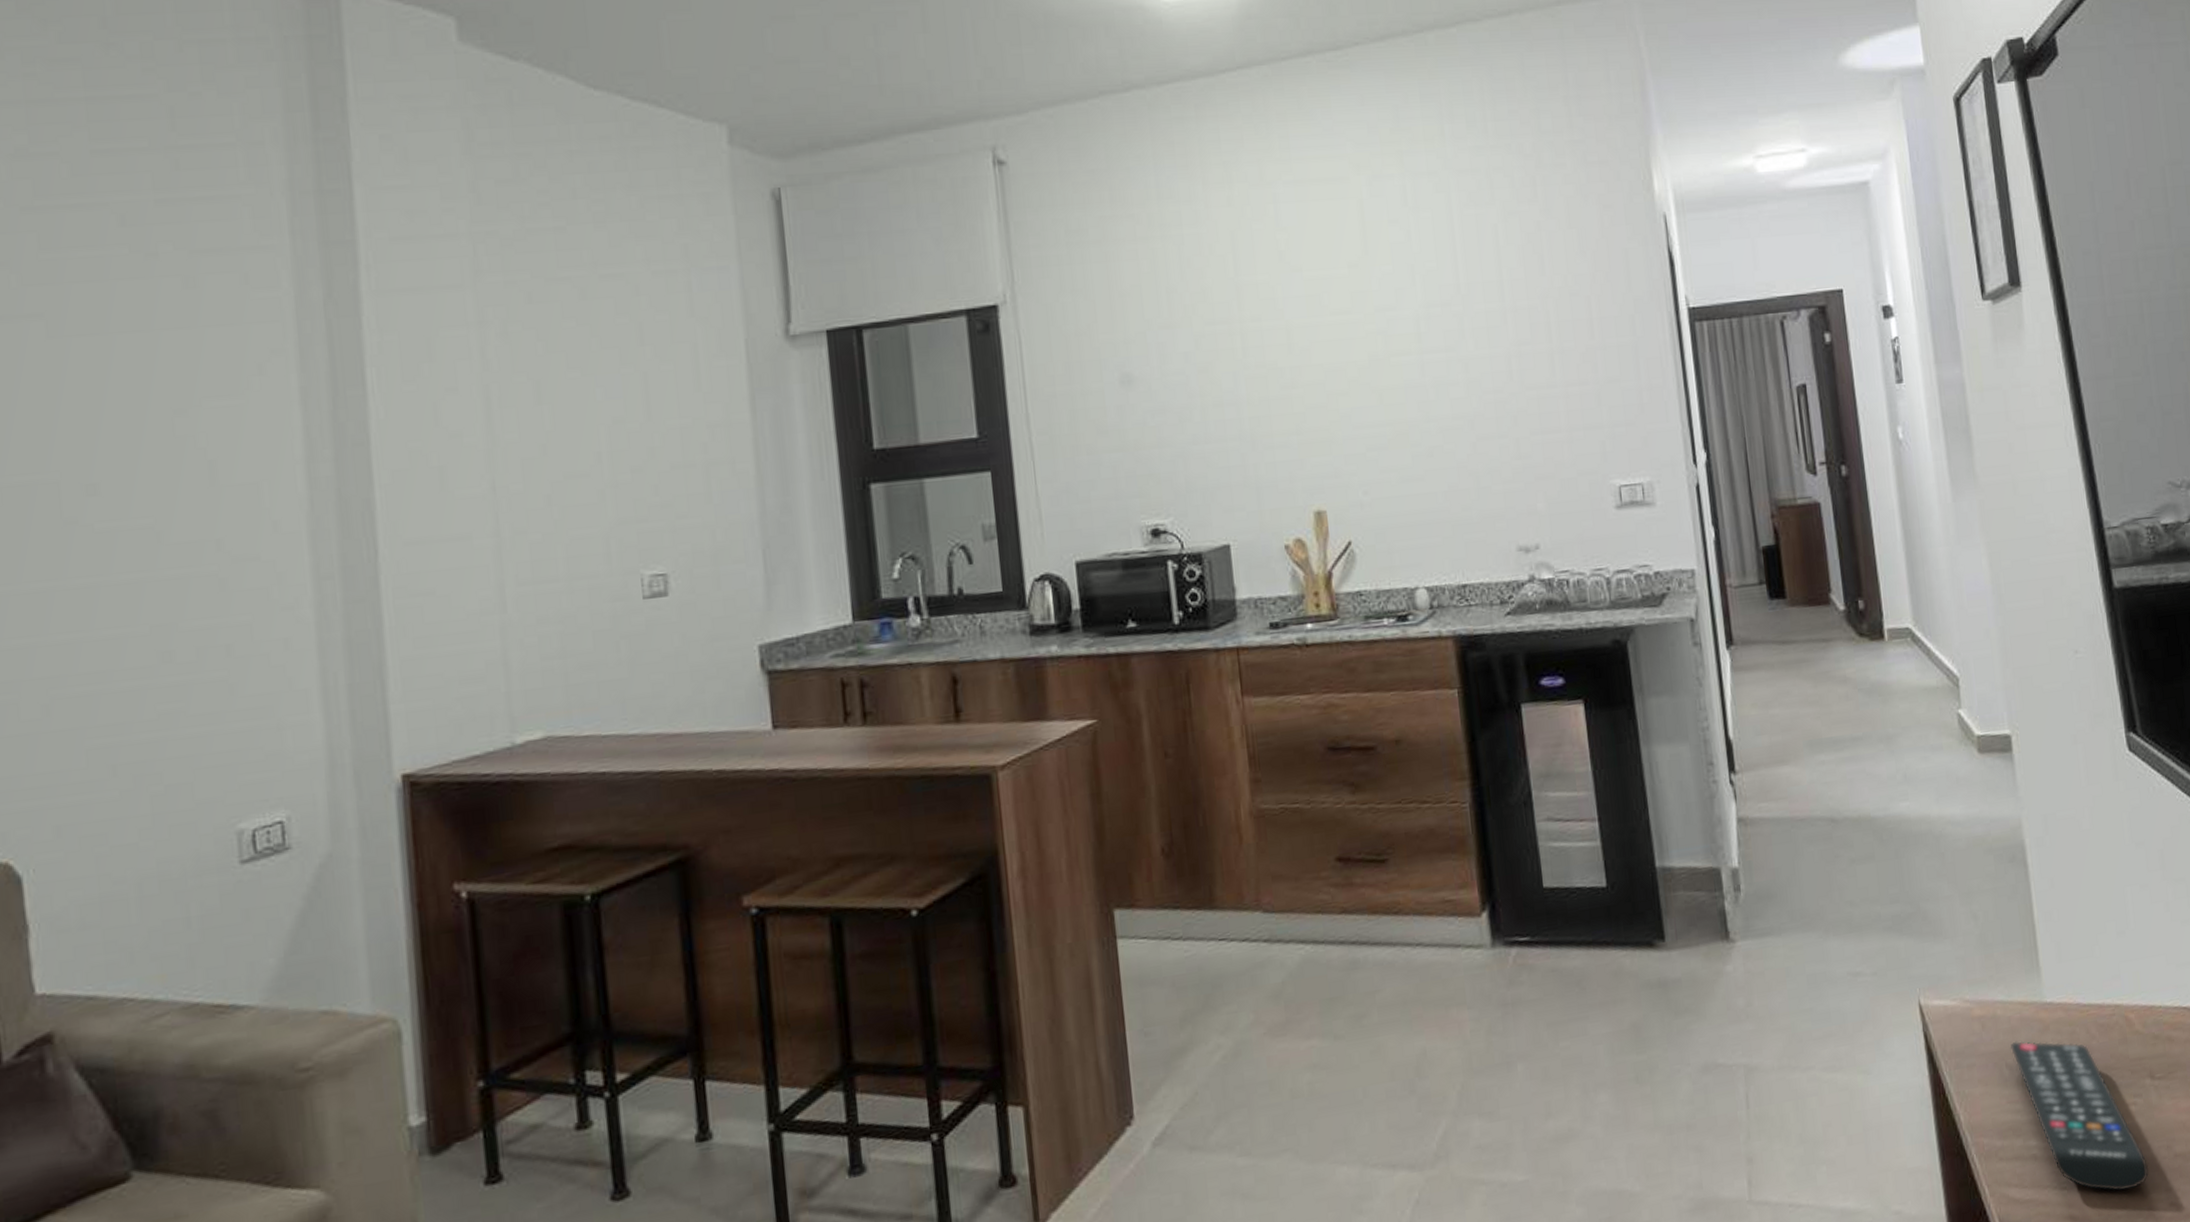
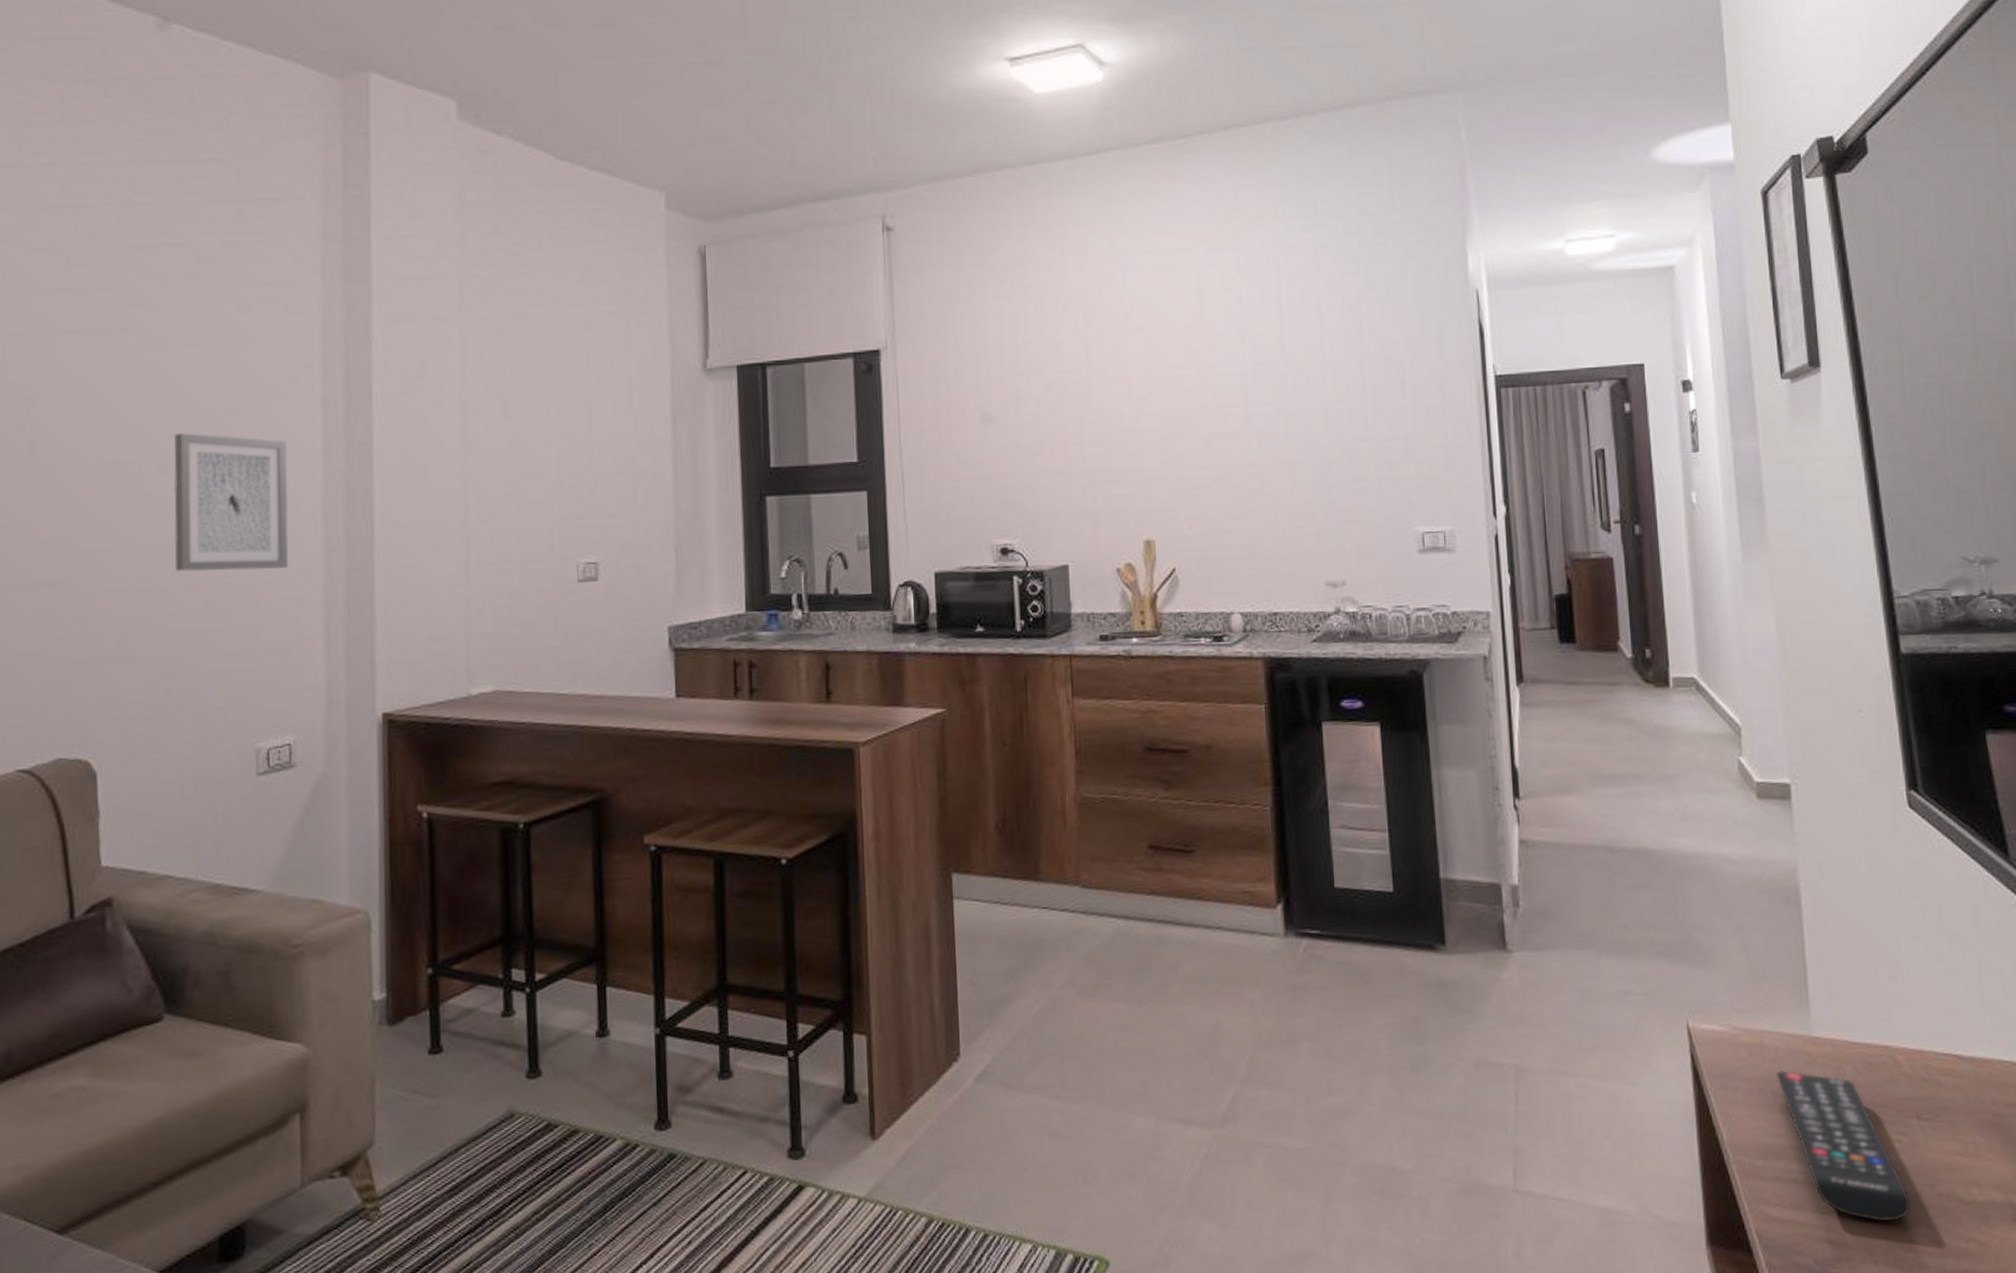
wall art: none [104,442,267,617] -> present [173,433,289,572]

